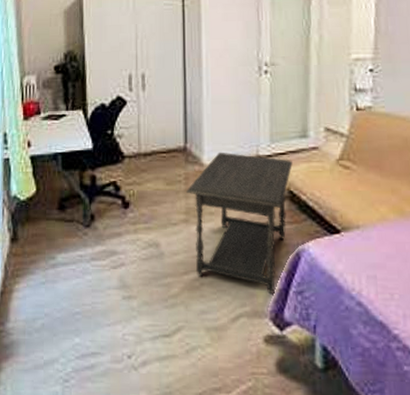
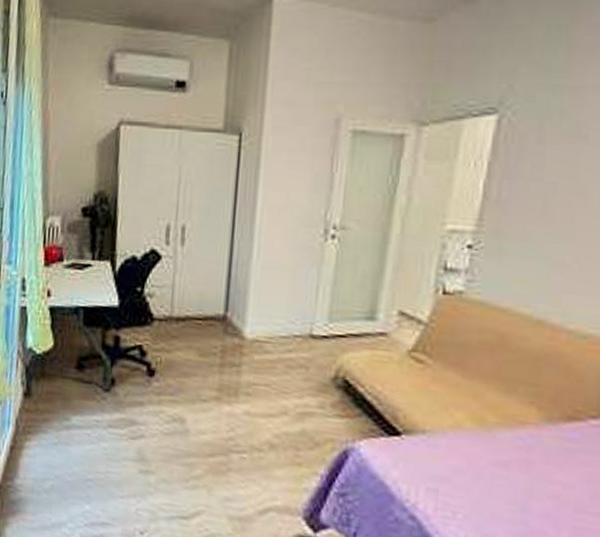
side table: present [186,152,293,295] -> none [221,325,353,492]

